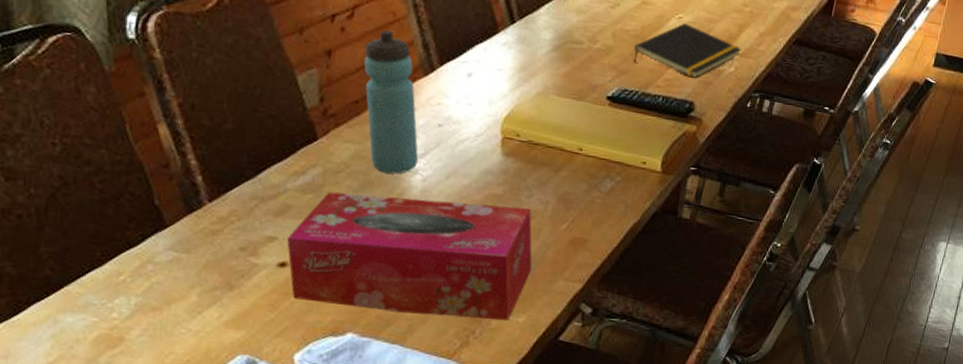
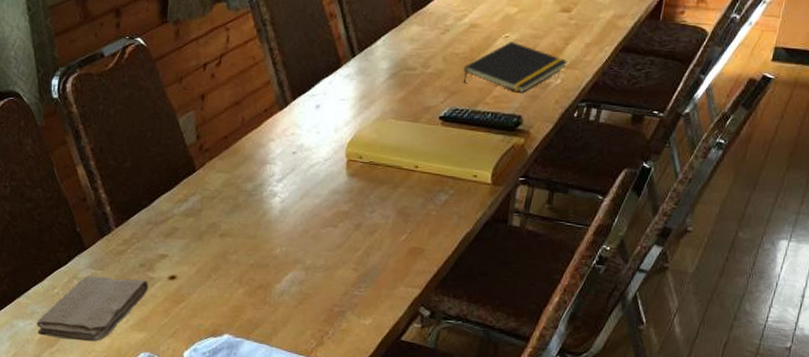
washcloth: none [92,259,251,342] -> present [37,275,149,342]
tissue box: present [286,192,532,320] -> none [174,215,376,323]
water bottle: present [364,30,419,174] -> none [230,73,277,198]

